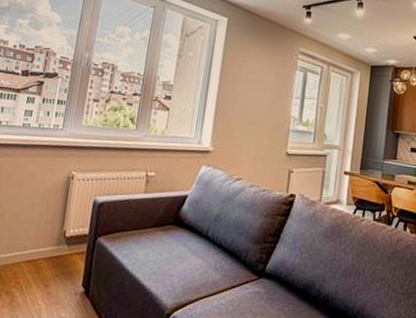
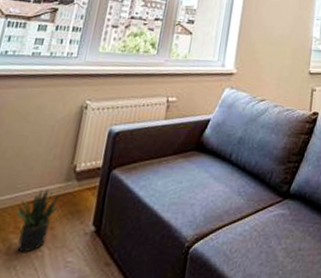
potted plant: none [13,251,53,305] -> present [13,189,60,252]

